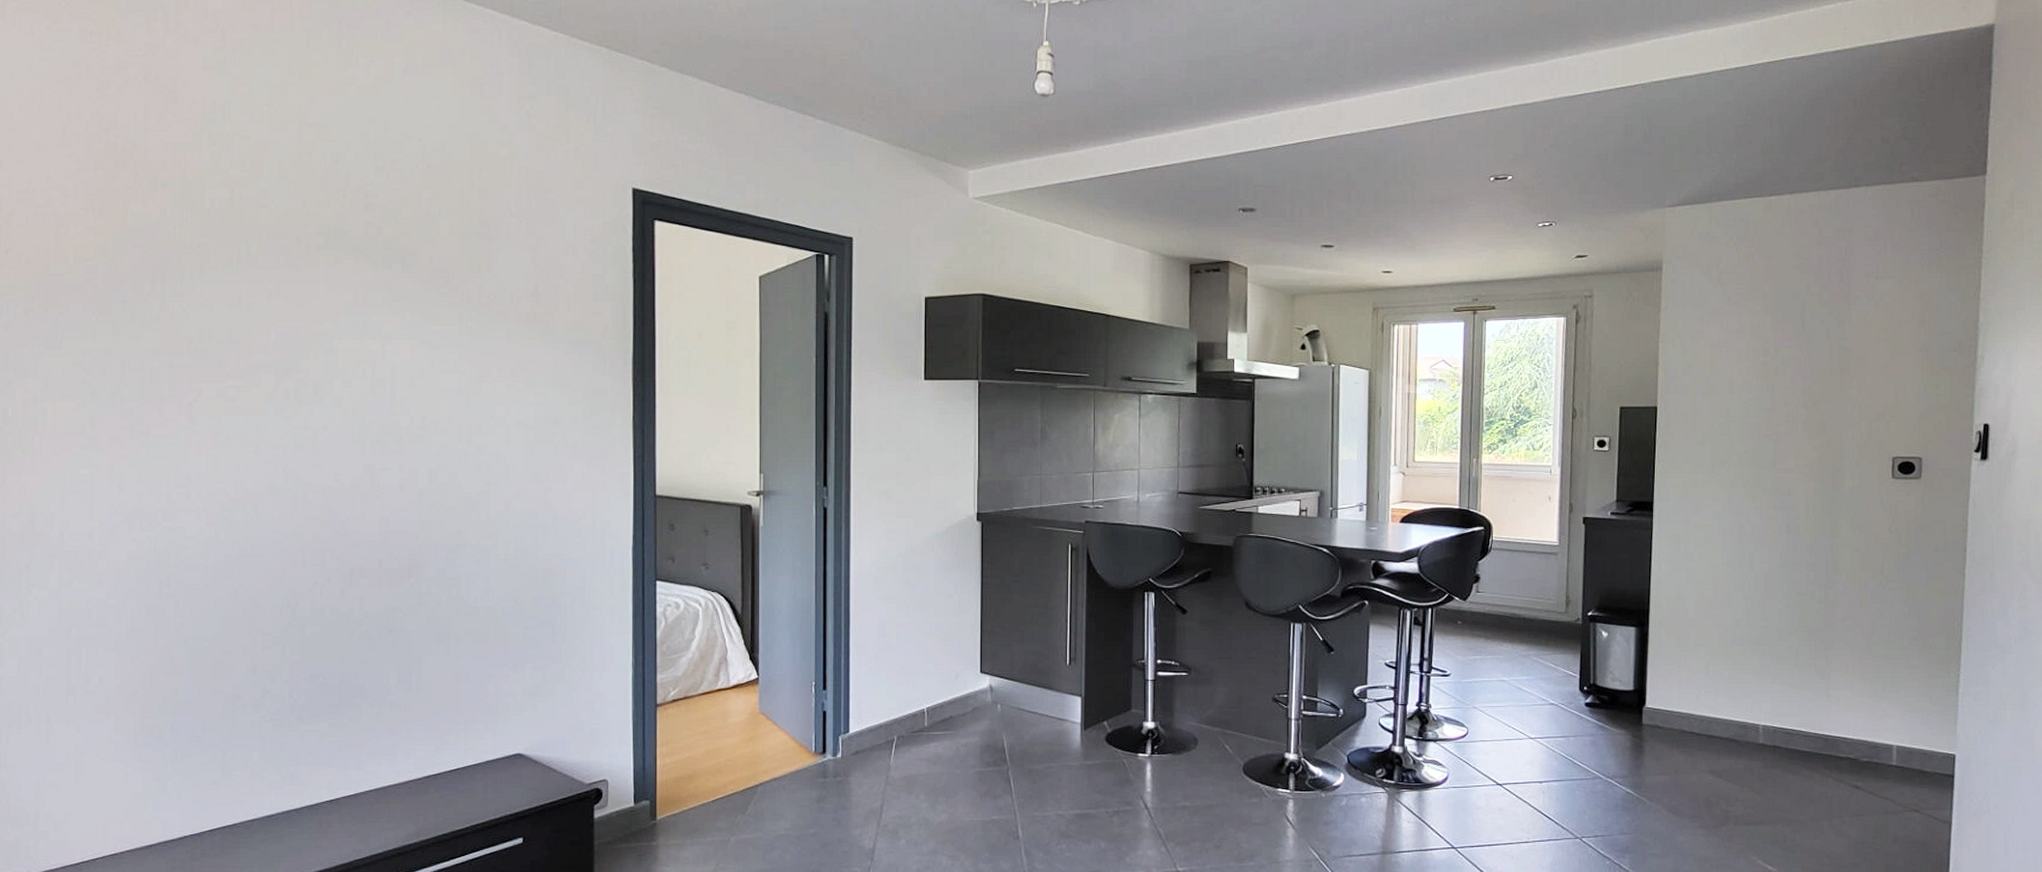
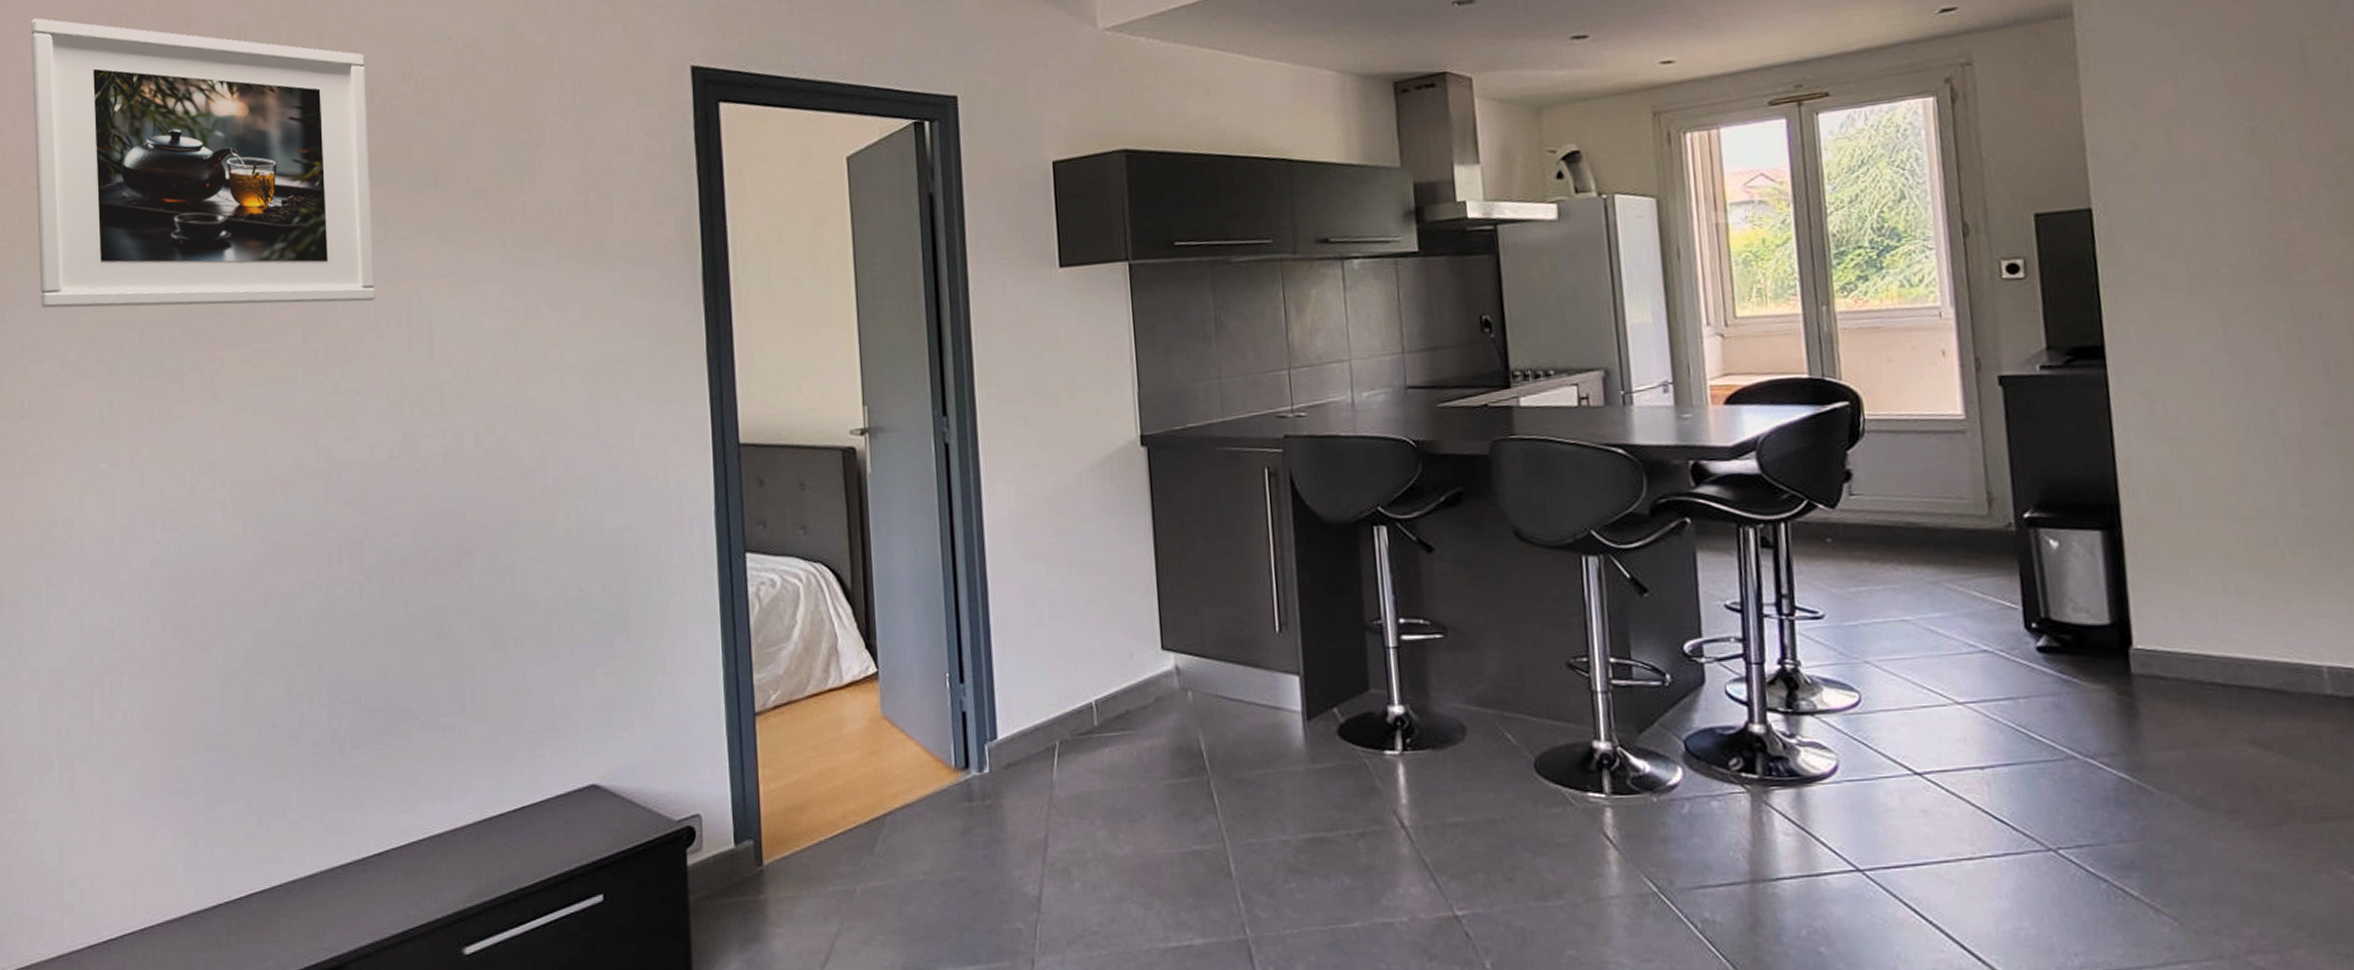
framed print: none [19,75,344,353] -> present [30,18,376,308]

